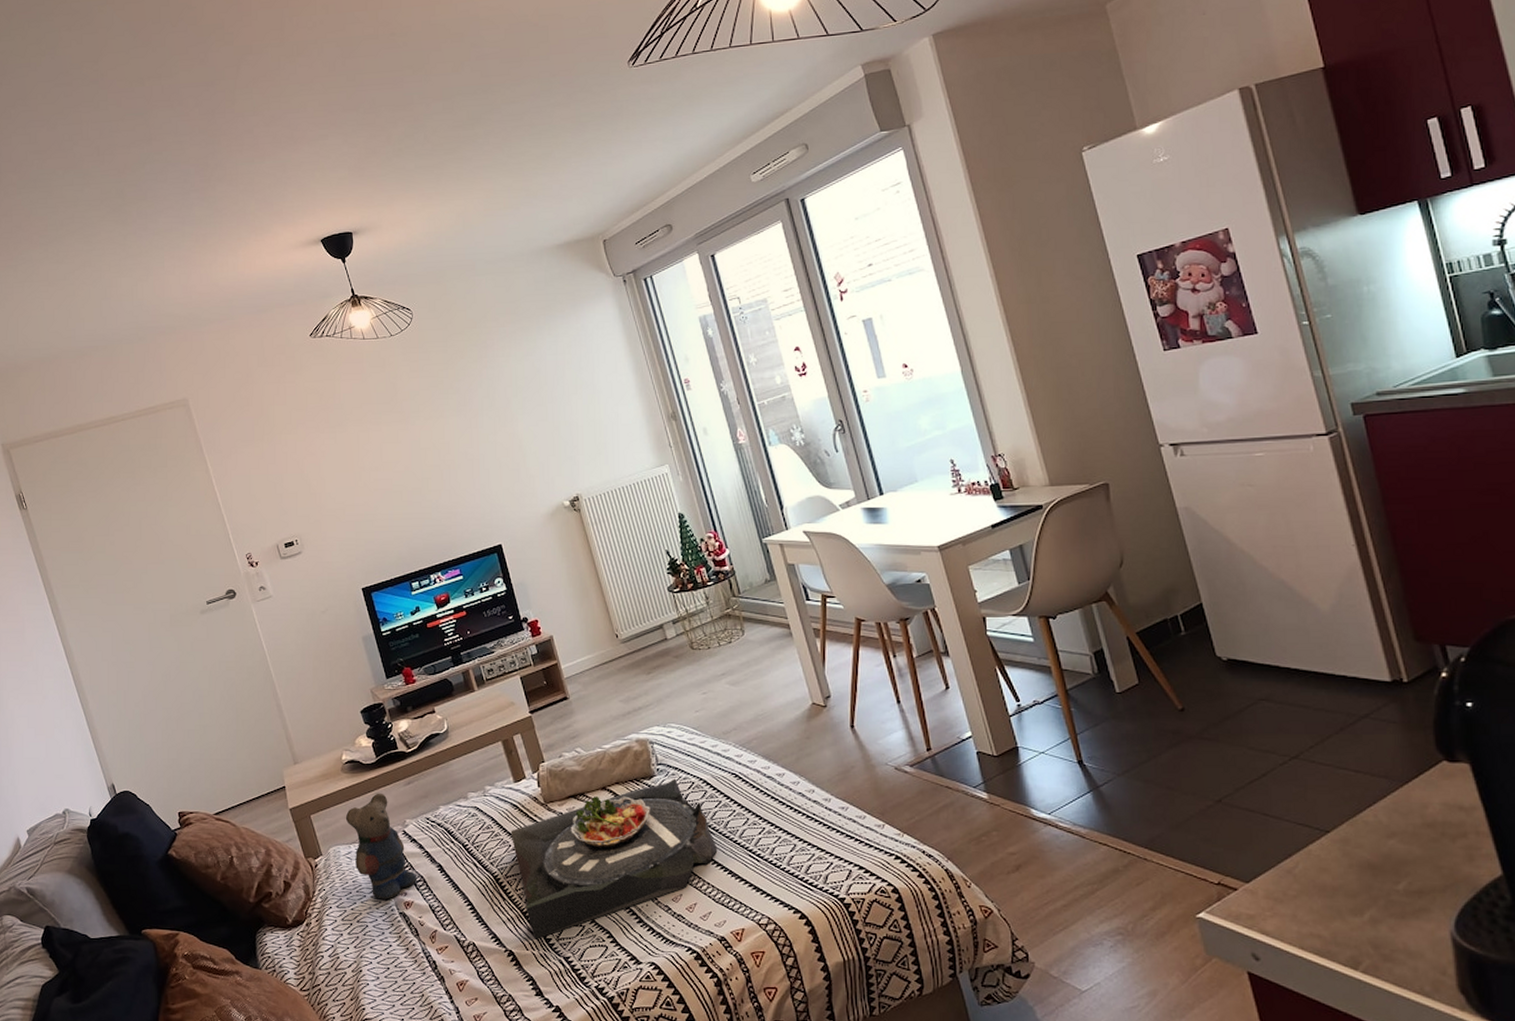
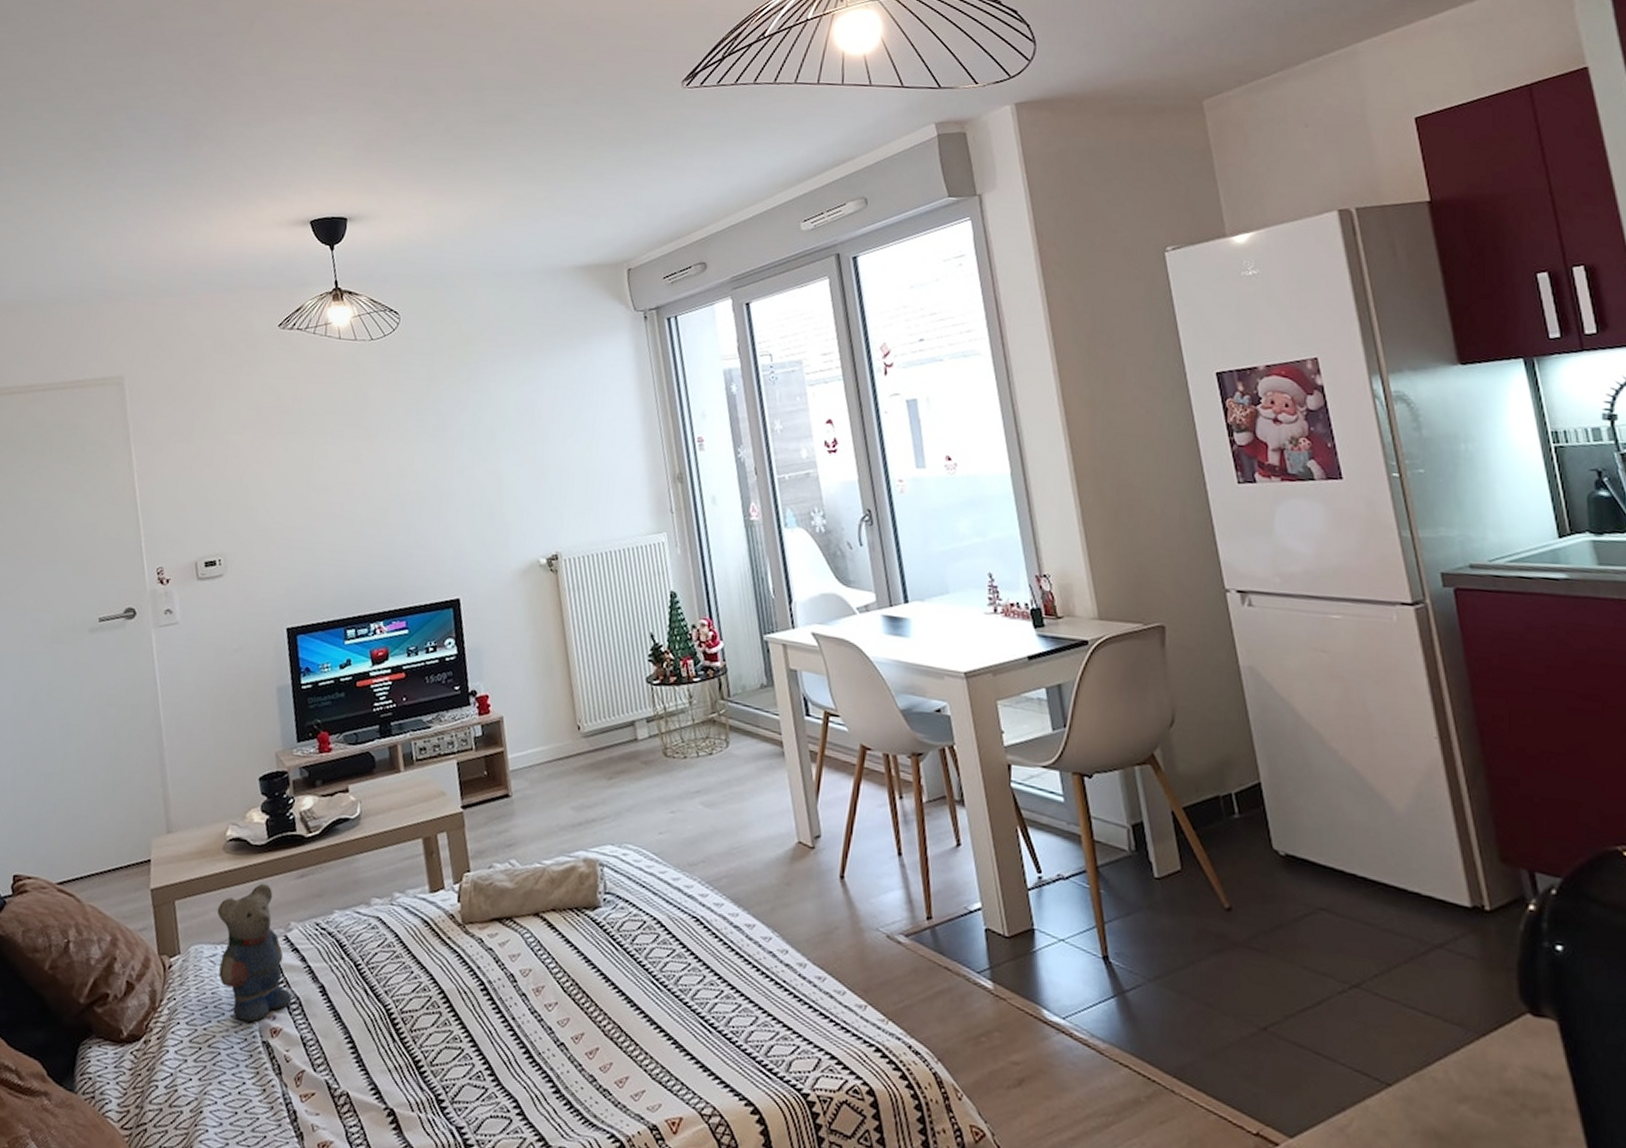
serving tray: present [510,778,718,939] -> none [415,913,663,1099]

